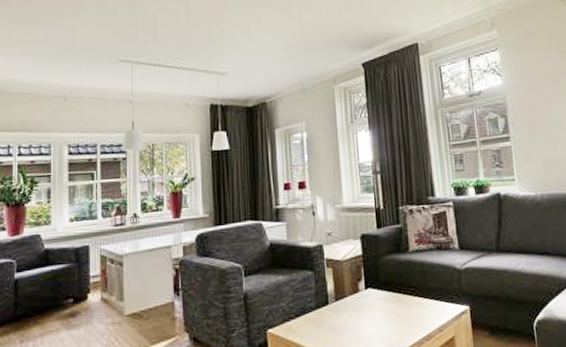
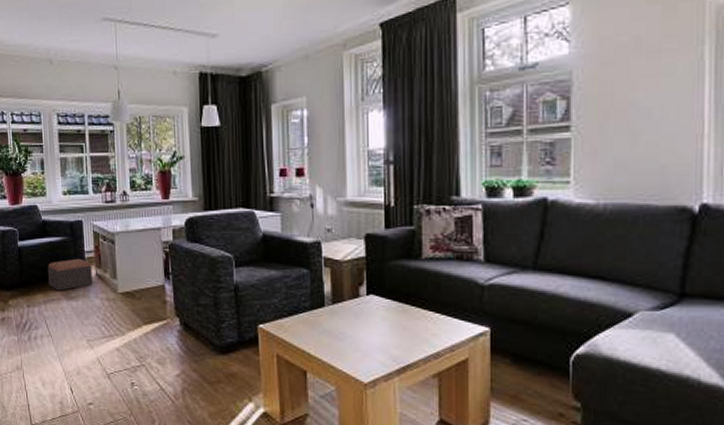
footstool: none [46,284,97,321] -> present [47,258,93,291]

